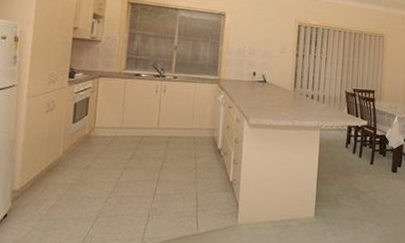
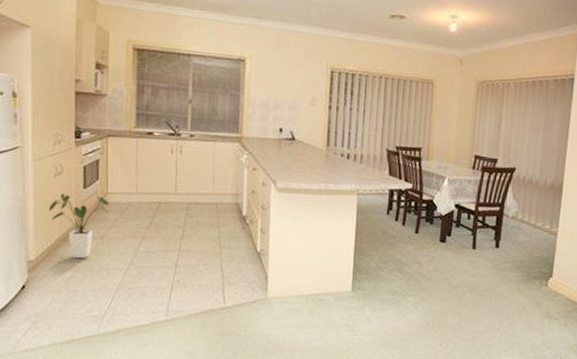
house plant: none [37,127,95,189] -> present [48,193,109,259]

